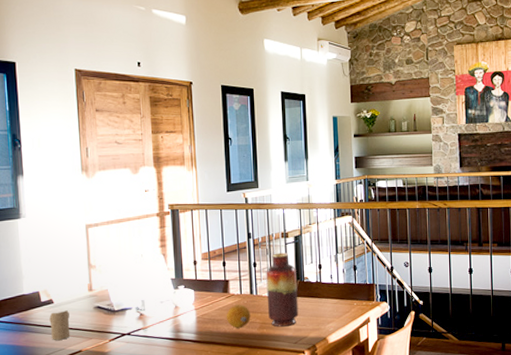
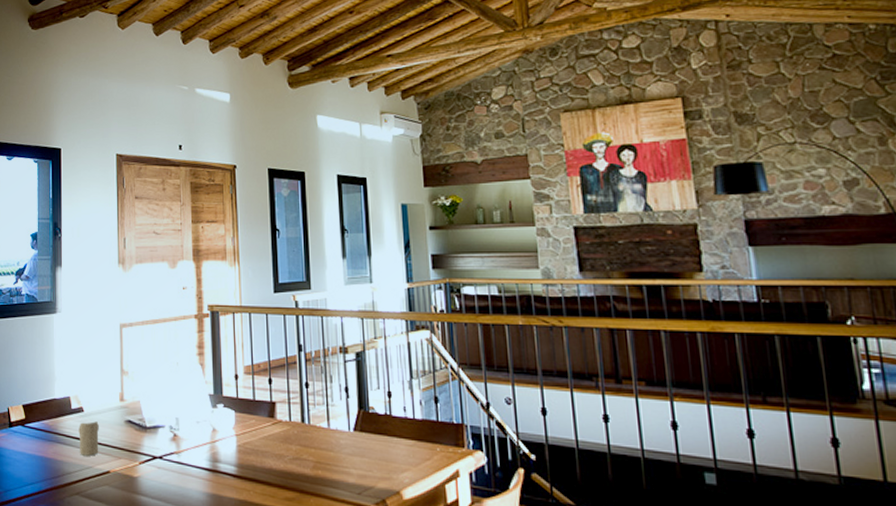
fruit: present [226,304,251,328] -> none [272,434,302,466]
vase: present [266,253,299,327] -> none [320,372,363,471]

